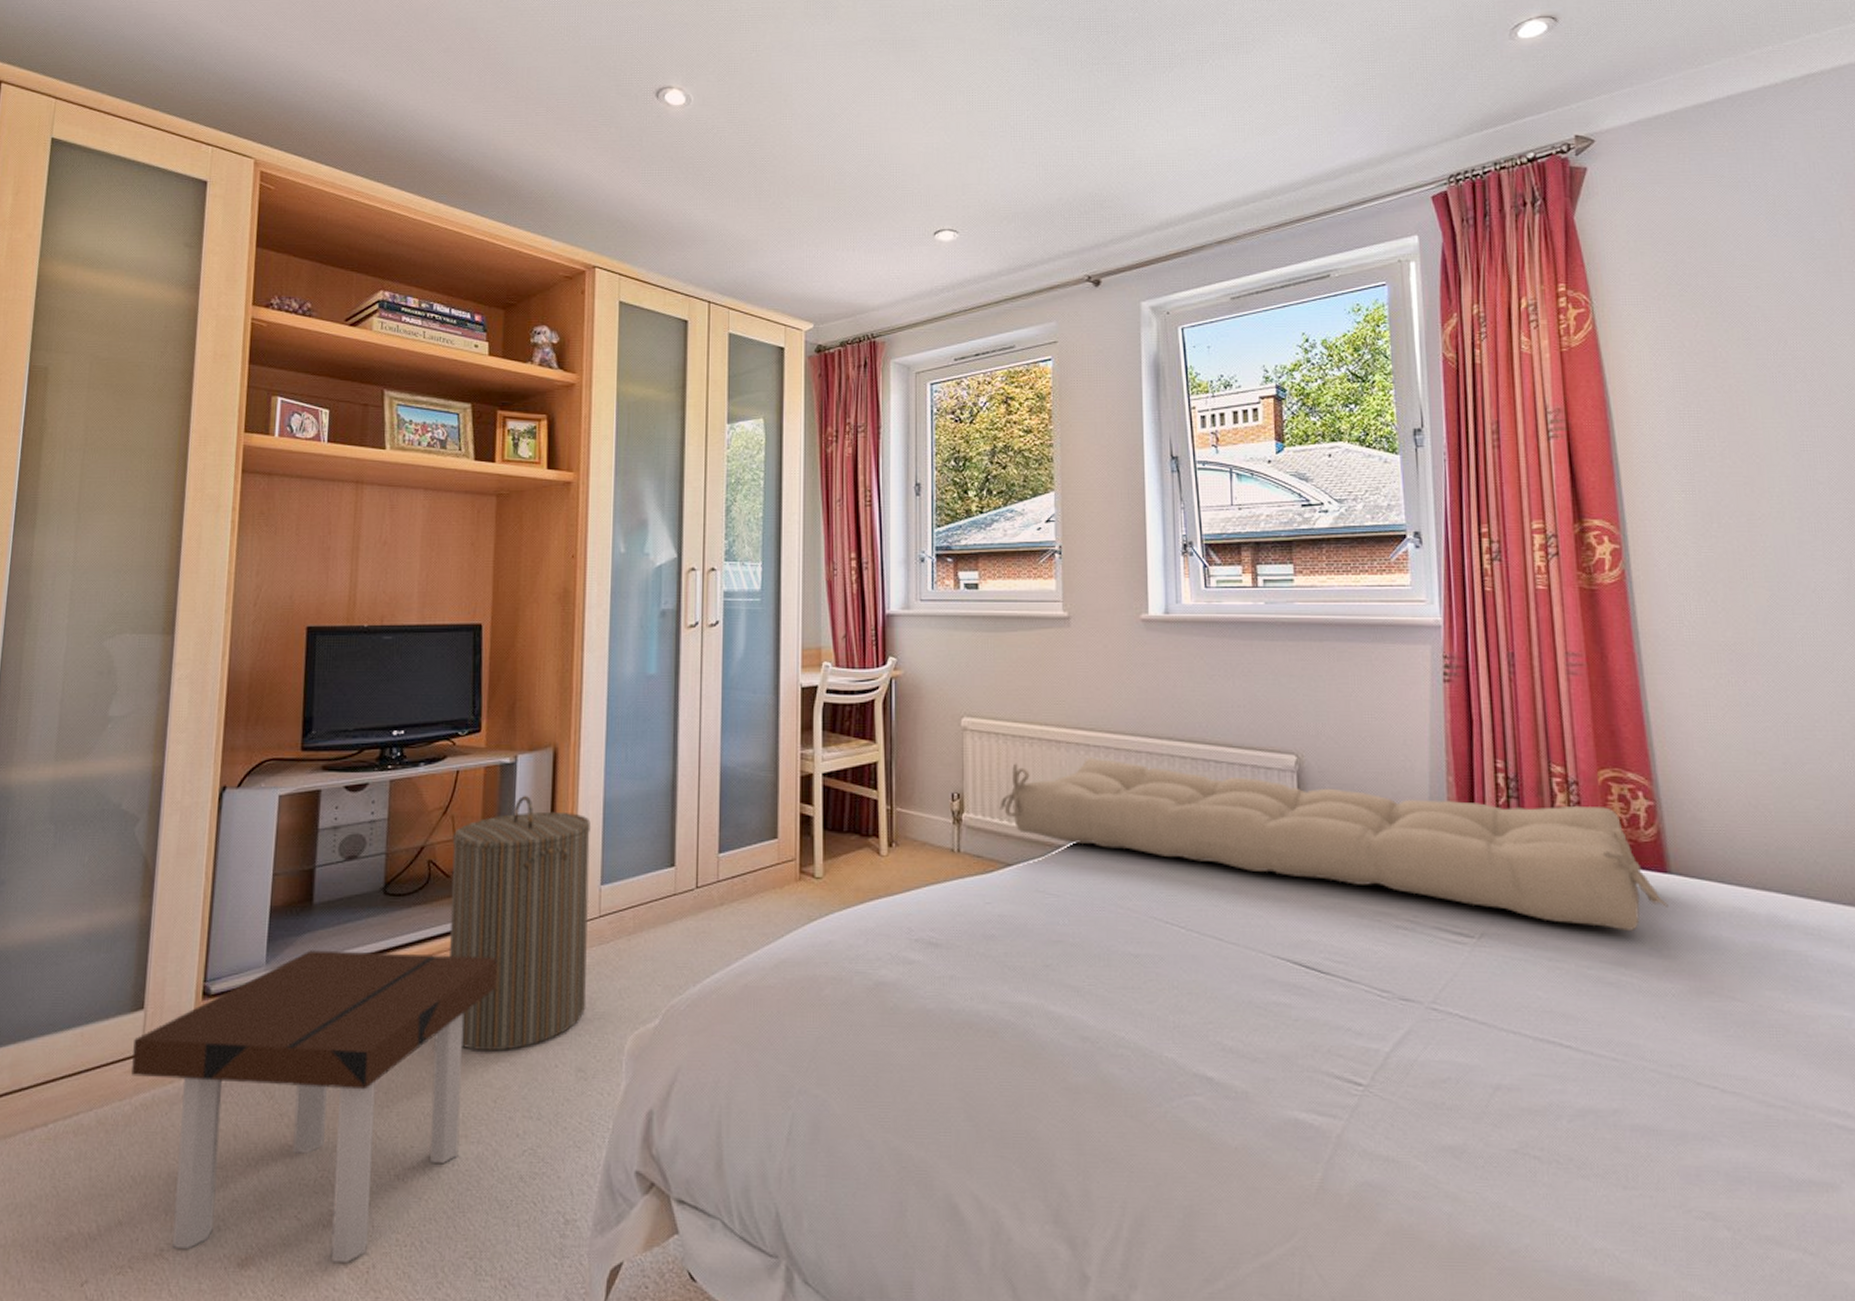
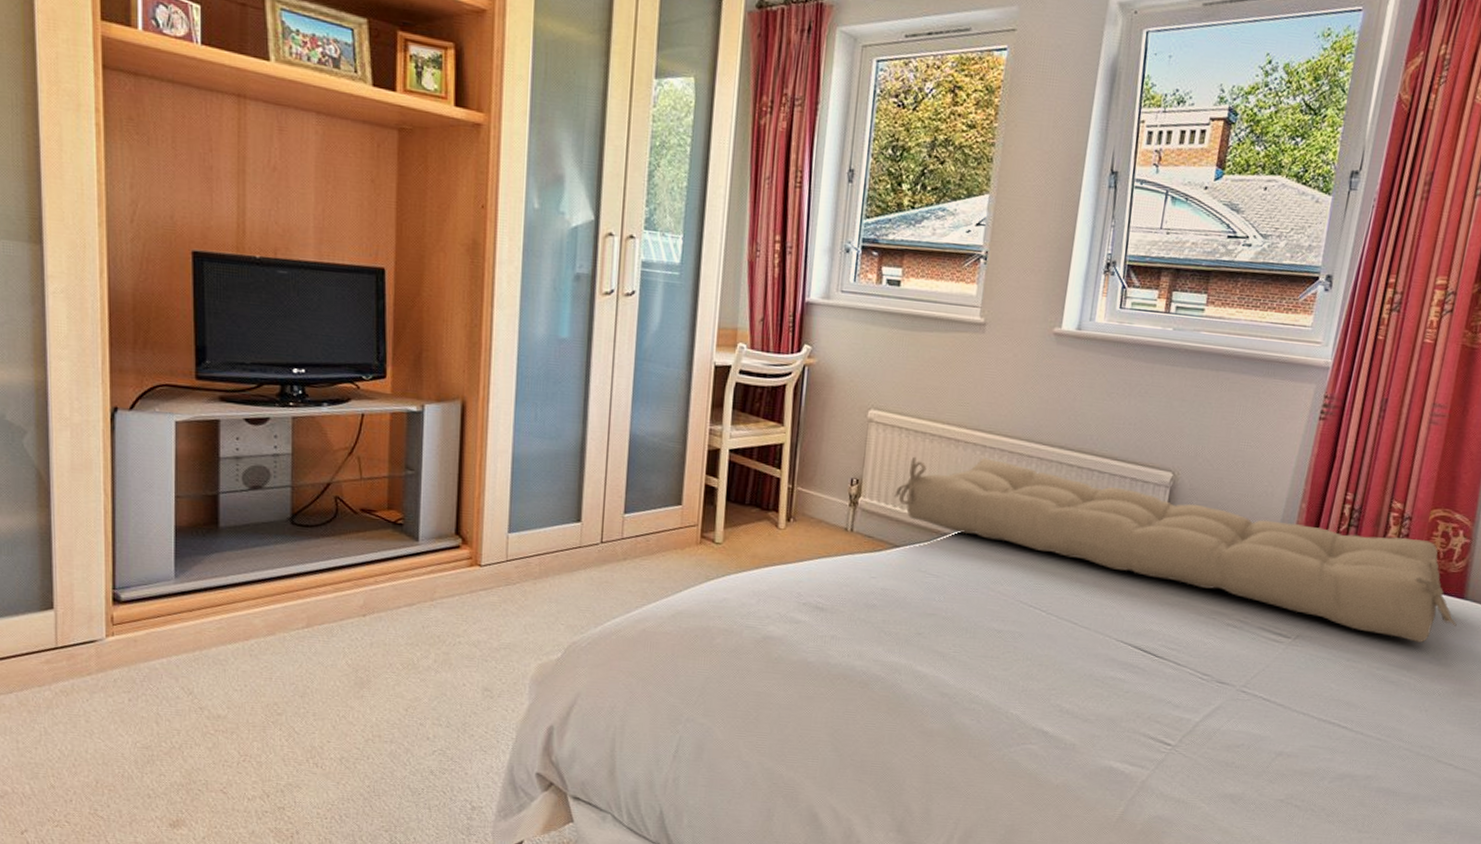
side table: present [131,950,499,1262] -> none [47,569,408,828]
laundry hamper: present [448,795,591,1052] -> none [358,443,499,669]

